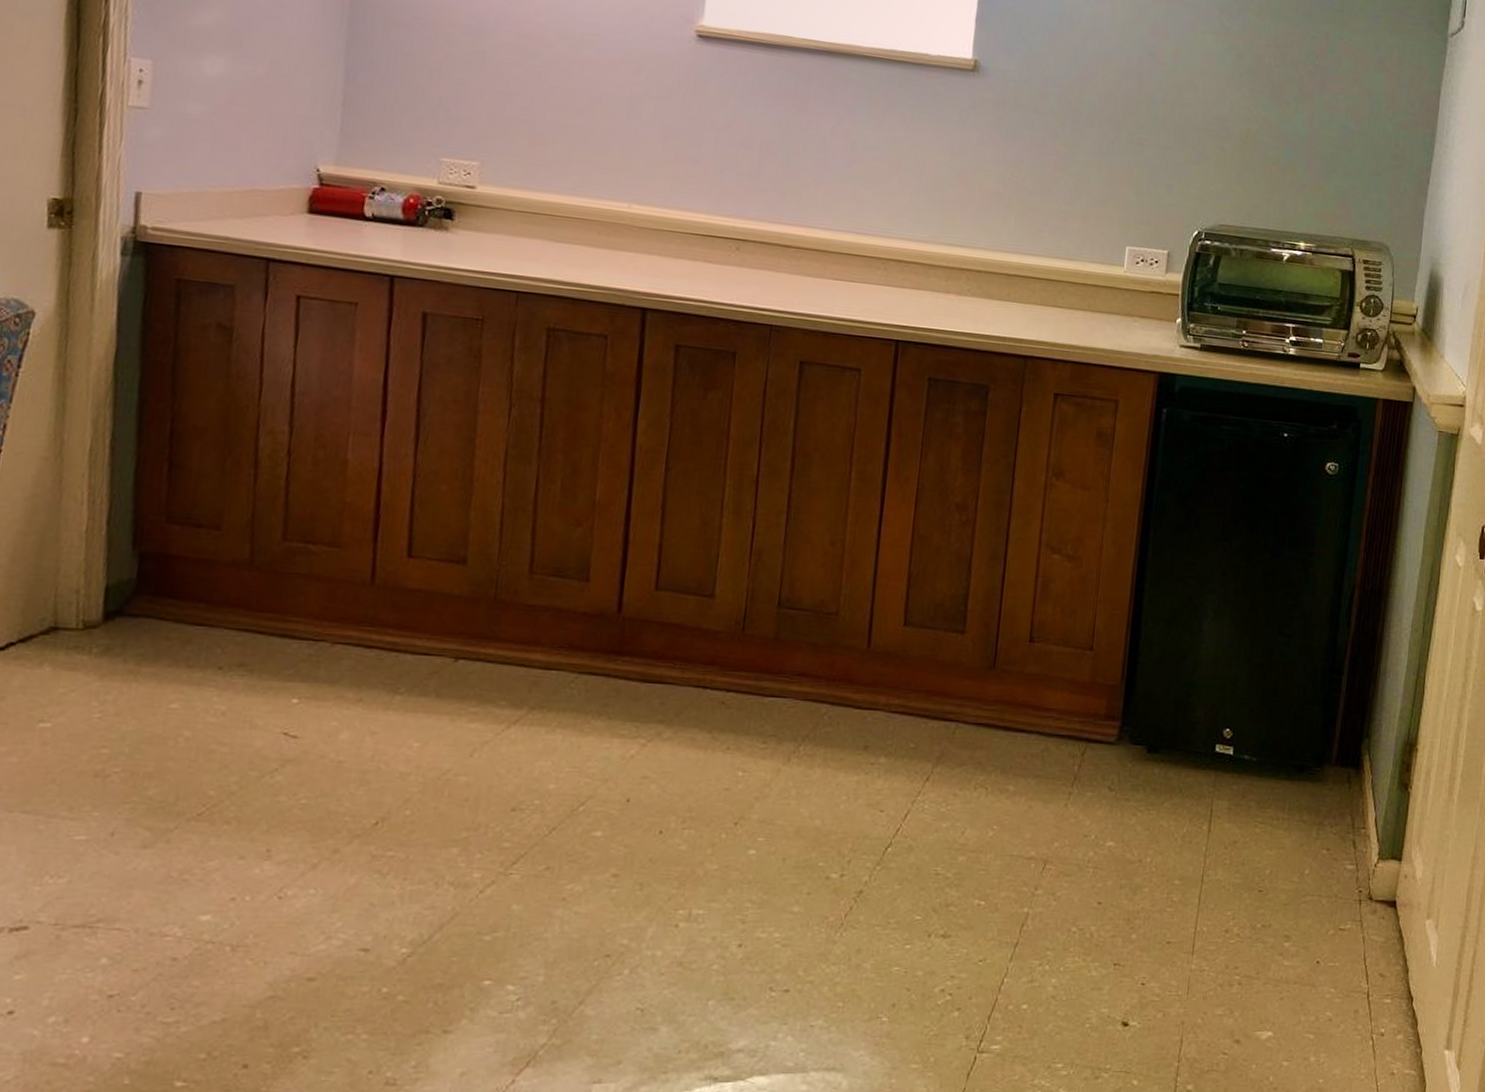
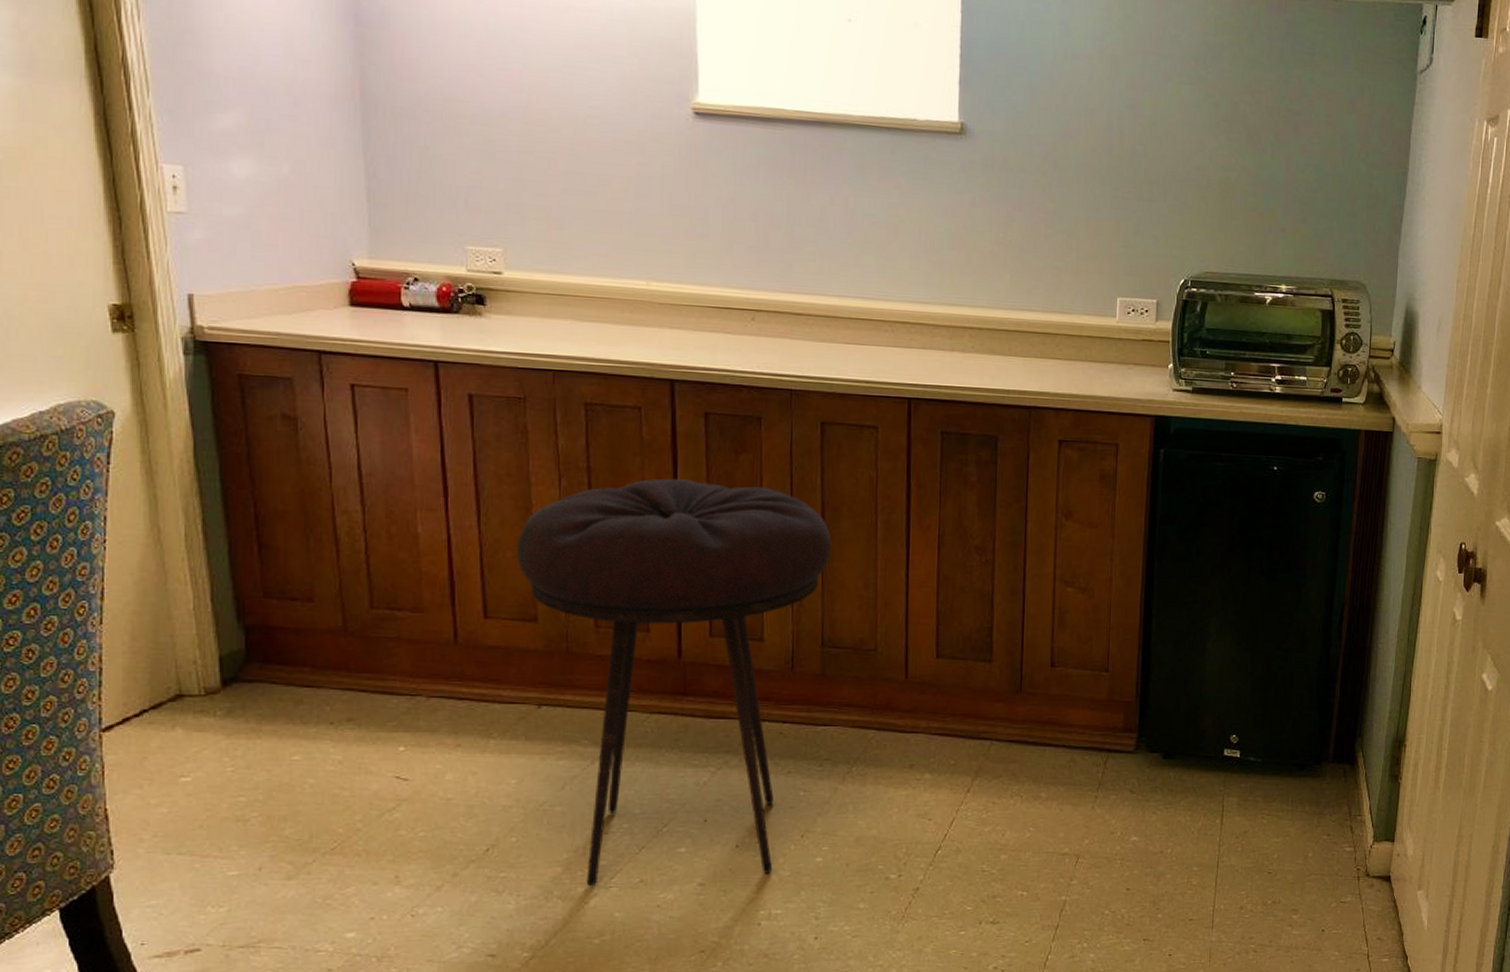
stool: none [452,413,800,872] -> present [517,479,832,887]

